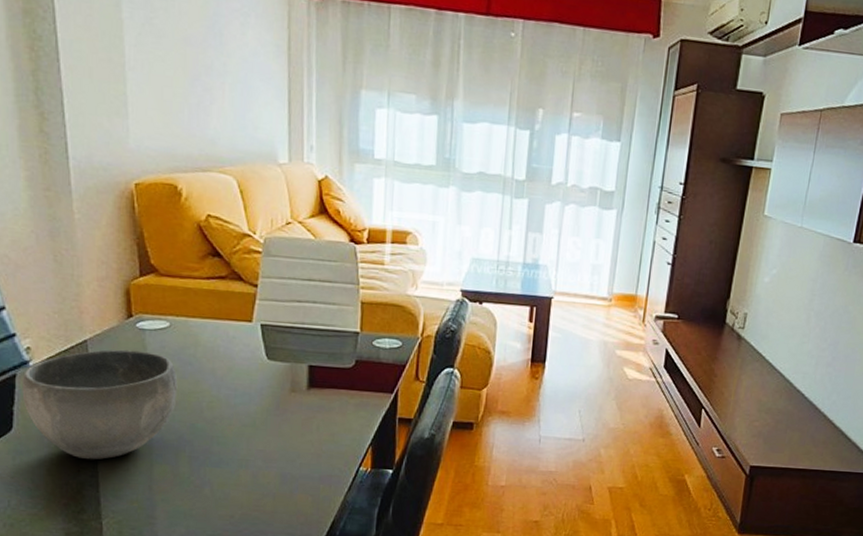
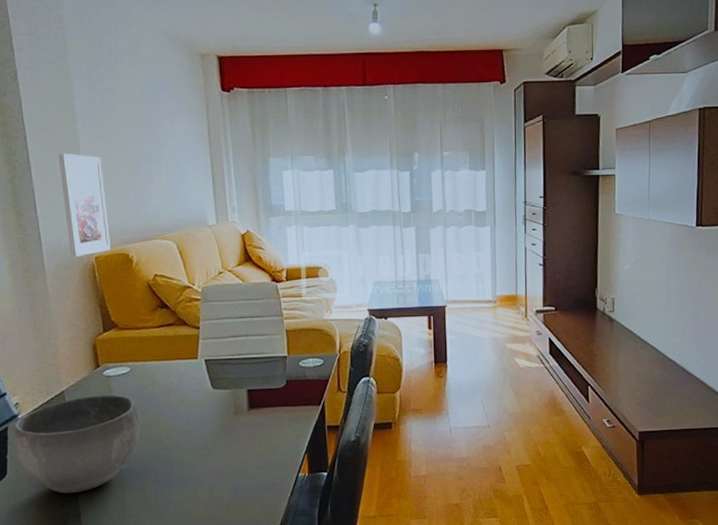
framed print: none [95,45,156,181] -> present [58,153,111,258]

